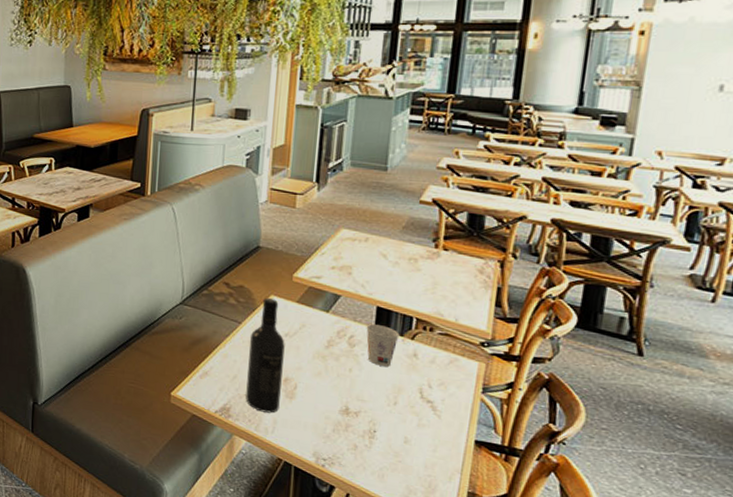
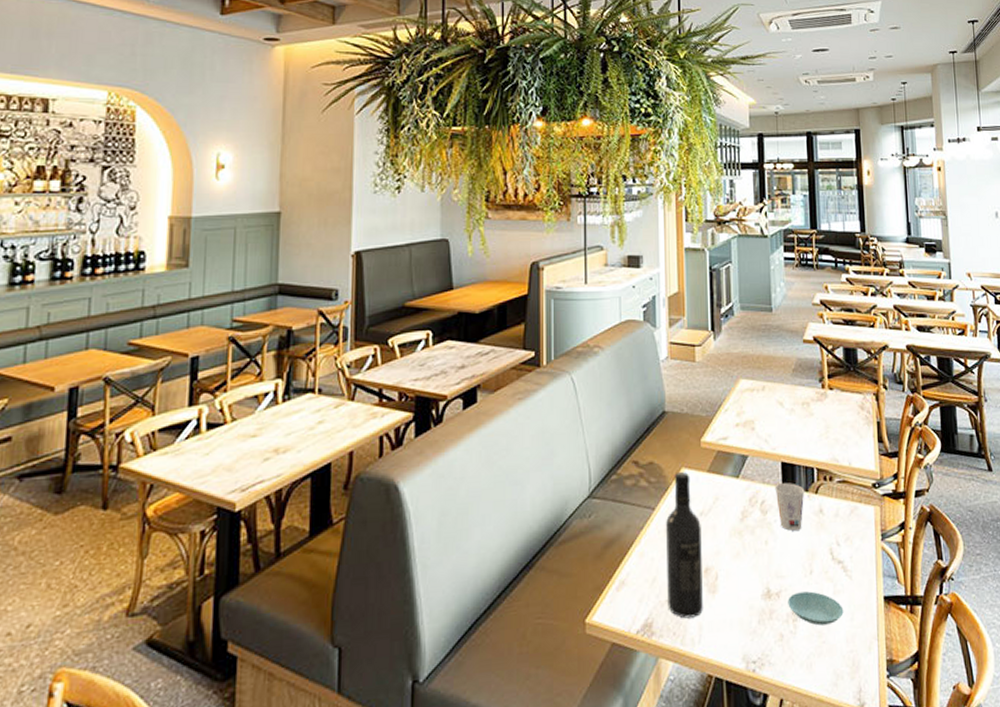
saucer: none [366,416,427,450] -> present [788,591,844,626]

